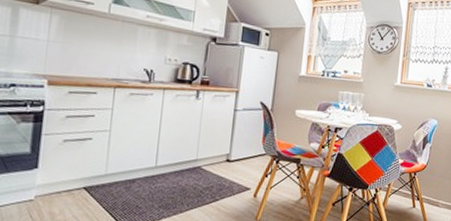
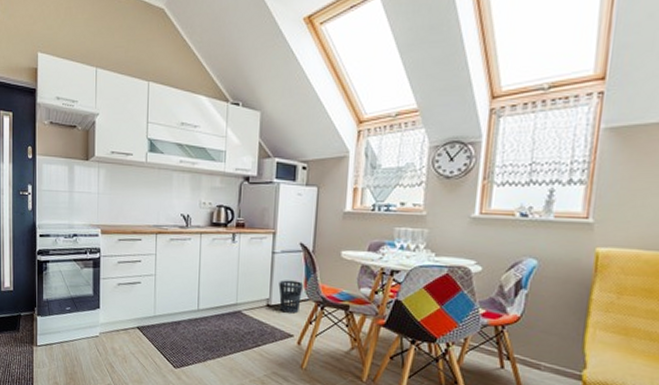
wastebasket: none [238,136,262,168] -> present [278,280,304,314]

